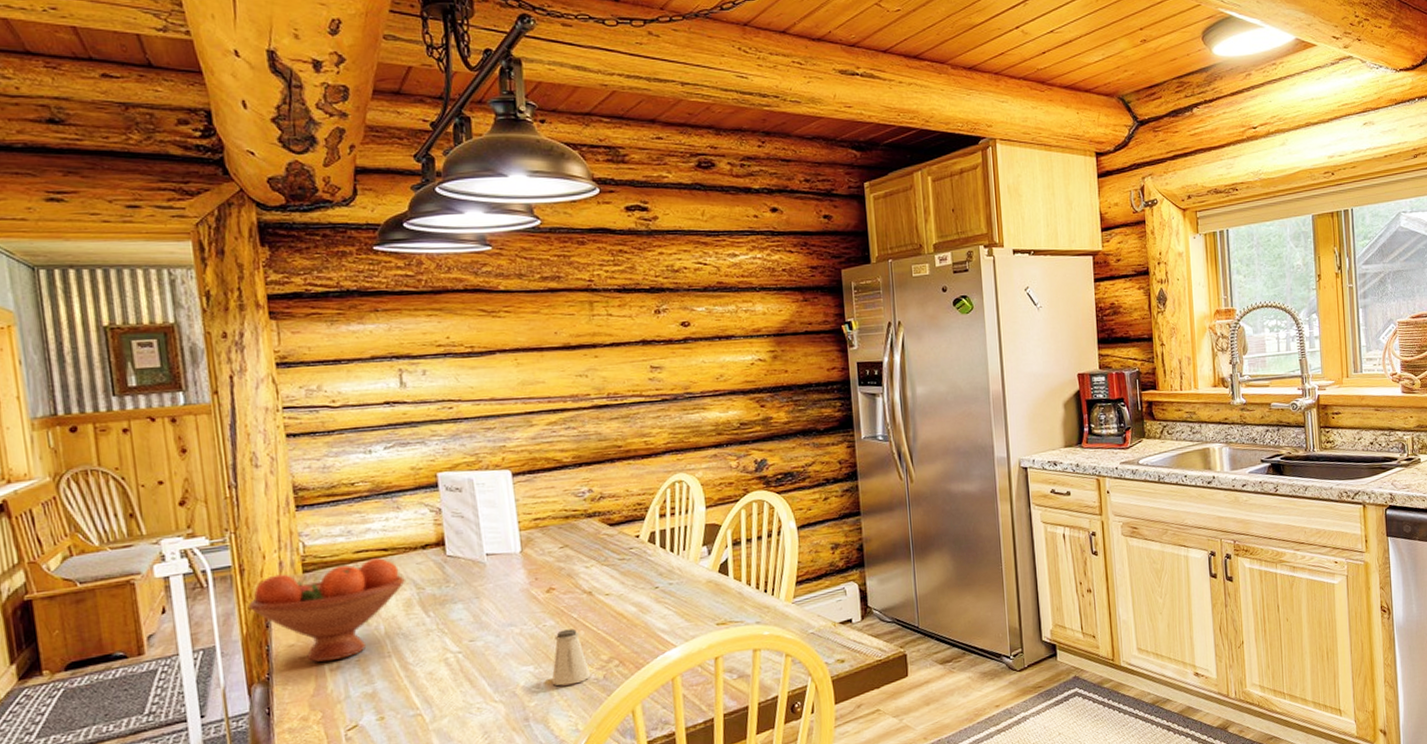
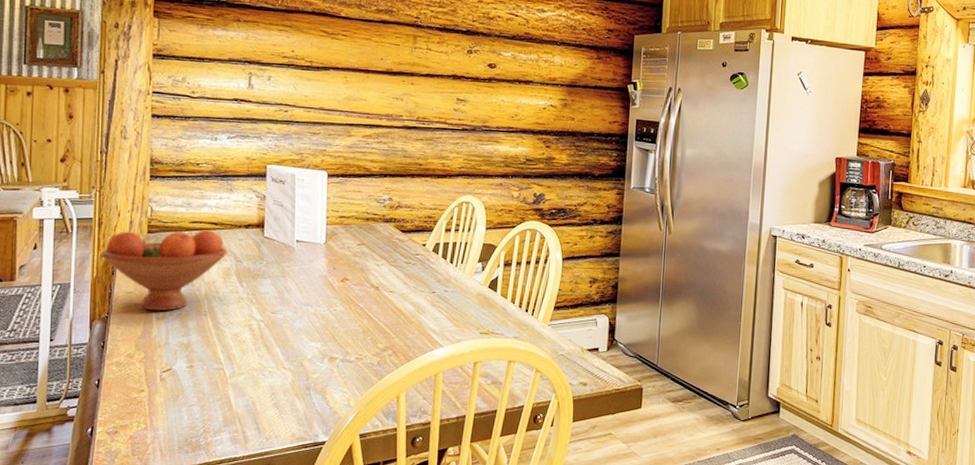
saltshaker: present [551,628,591,686] -> none [334,316,368,365]

